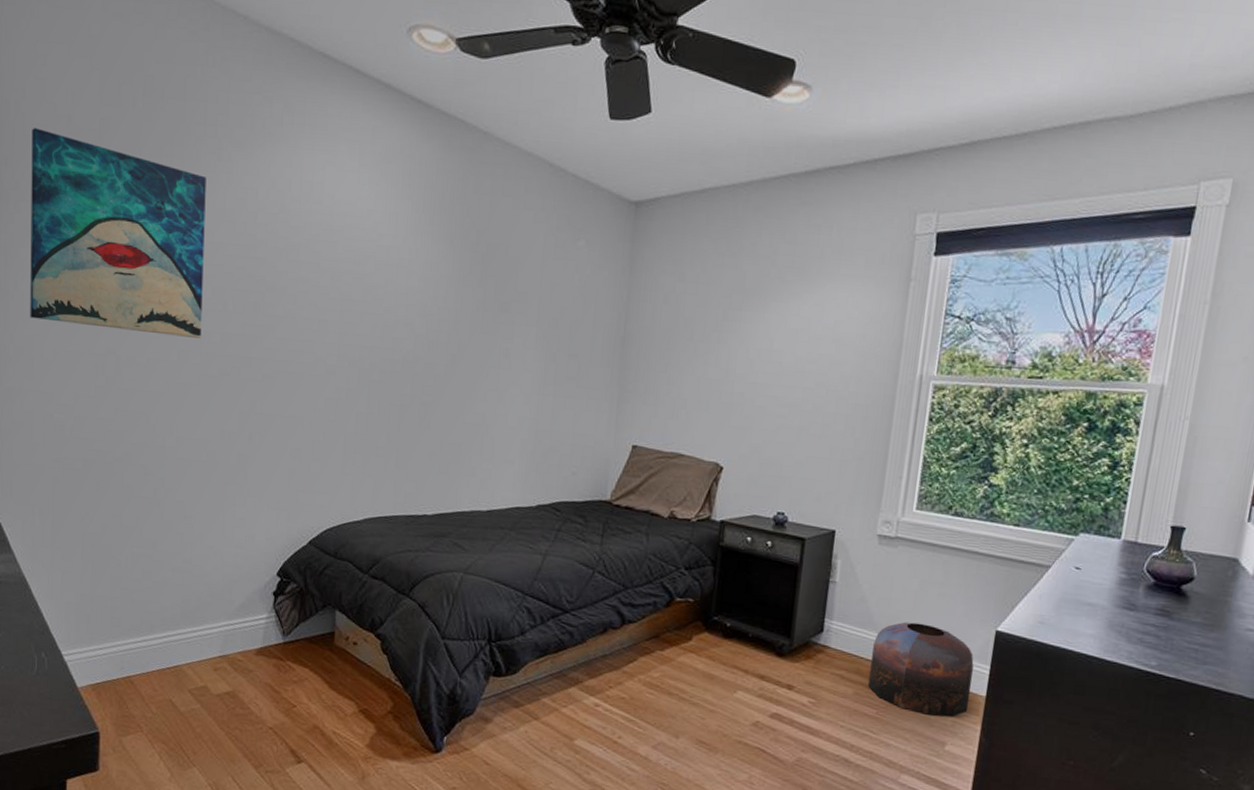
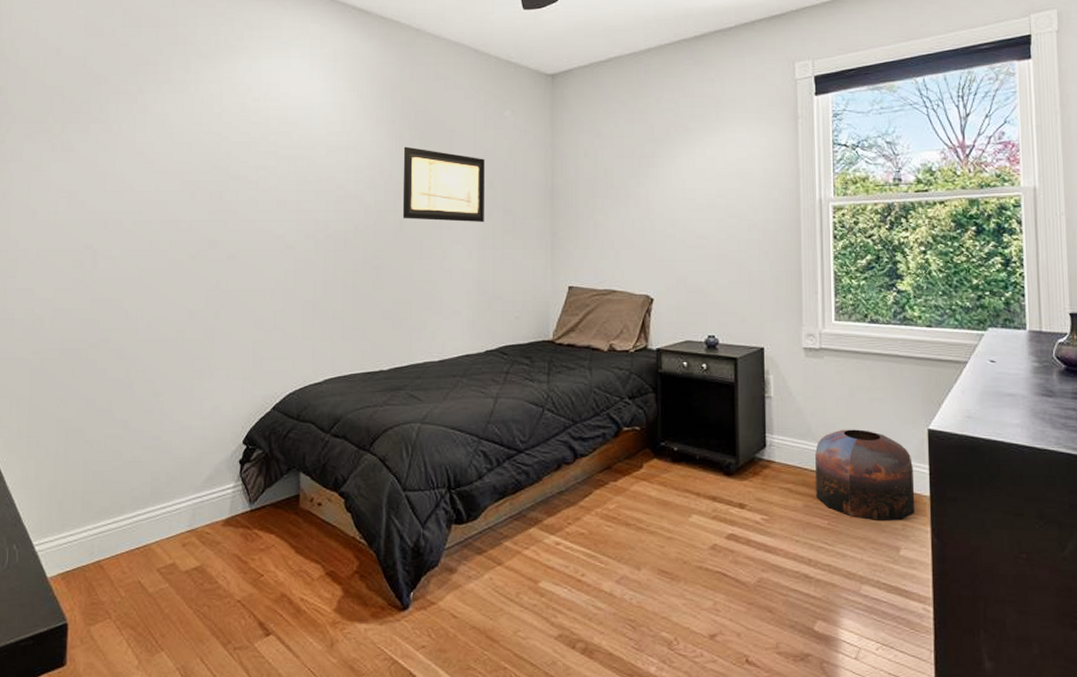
wall art: present [30,127,206,338] -> none [16,60,177,227]
wall art: none [456,271,552,367] -> present [402,146,485,223]

